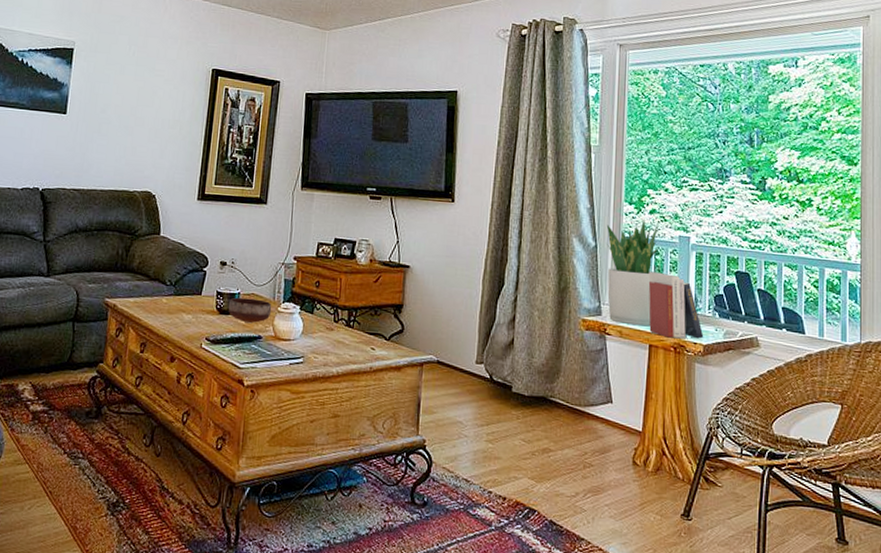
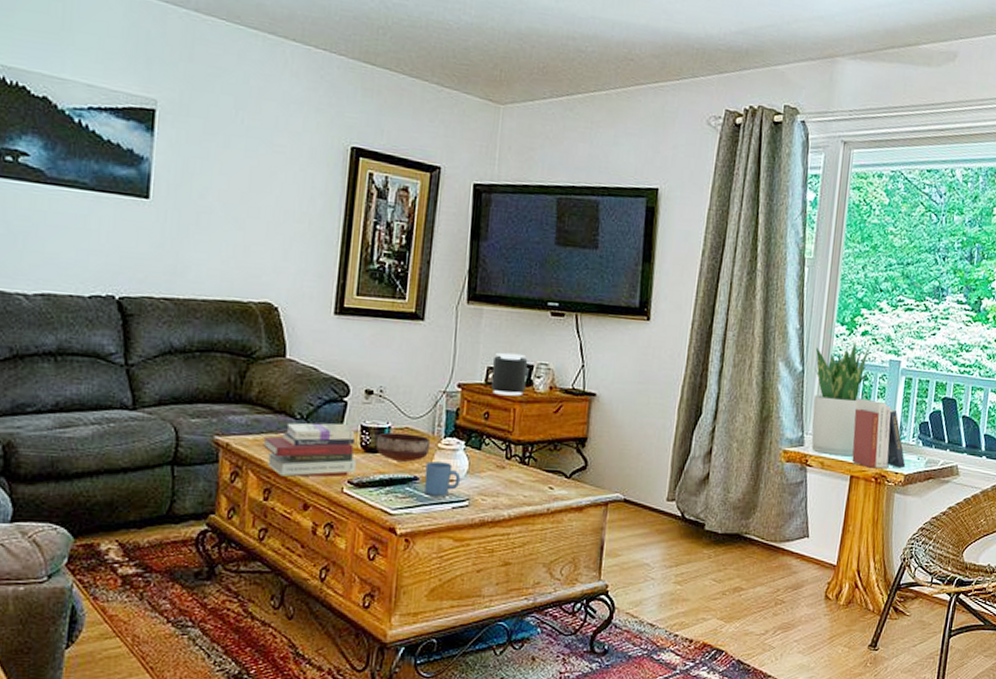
books: none [141,288,213,334] -> present [262,422,356,477]
mug: none [267,323,297,355] -> present [424,461,461,498]
speaker: none [321,230,351,268] -> present [491,352,528,396]

